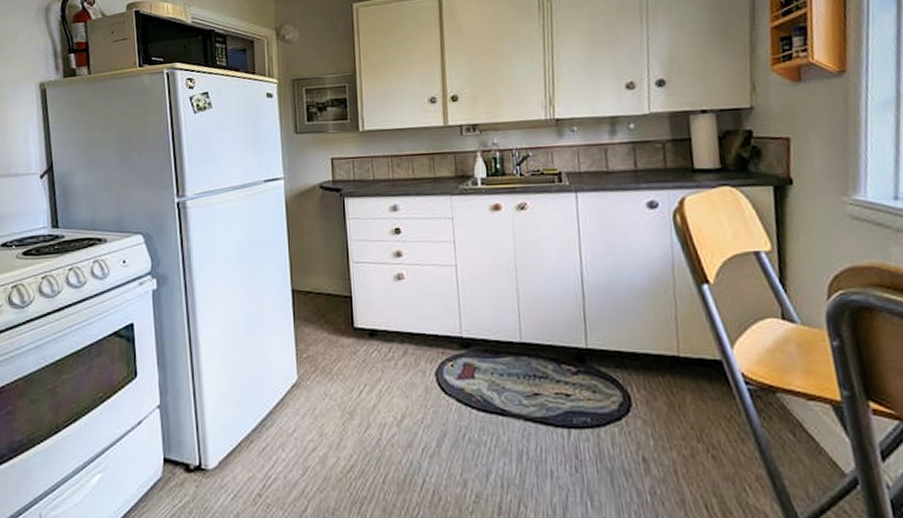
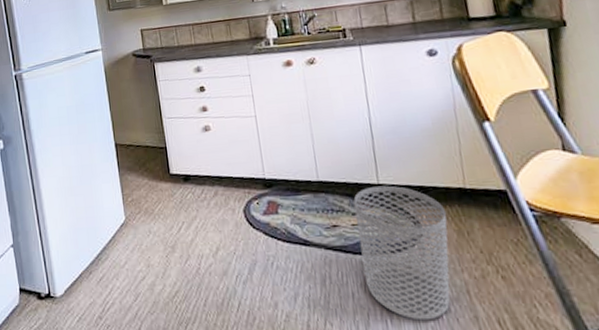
waste bin: none [559,350,658,504] -> present [353,185,451,321]

